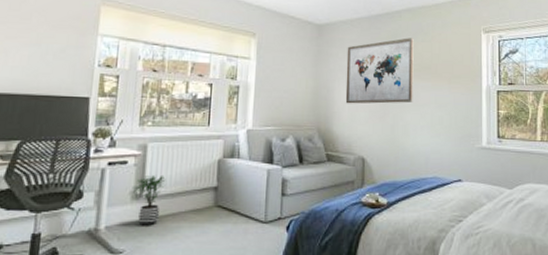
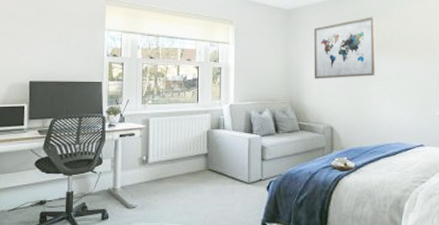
potted plant: present [132,174,166,226] -> none [139,144,166,186]

